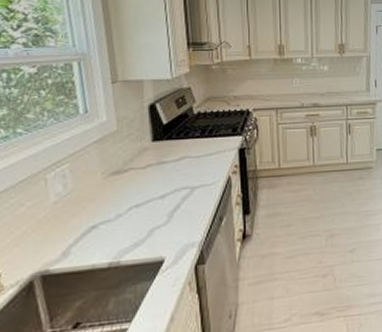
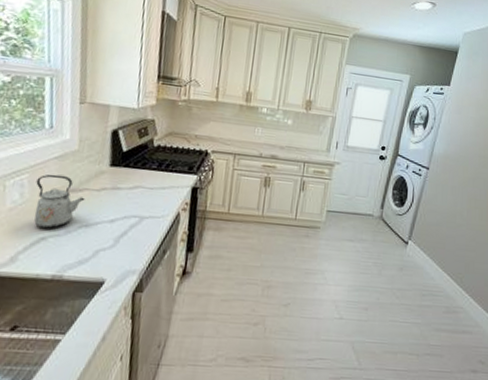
kettle: none [78,158,132,216] -> present [34,174,85,228]

